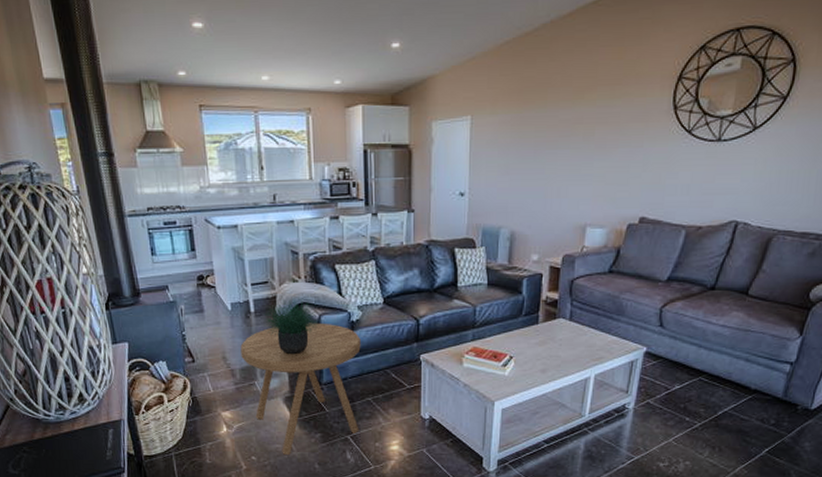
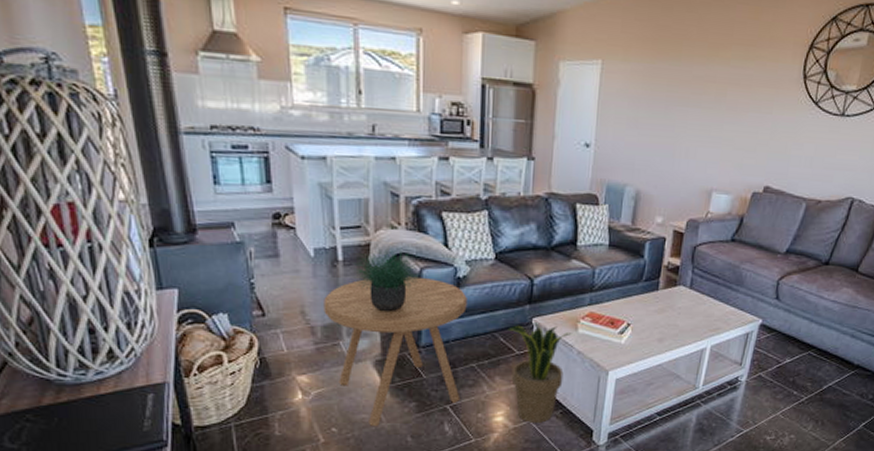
potted plant: none [398,359,458,451] -> present [508,323,572,423]

